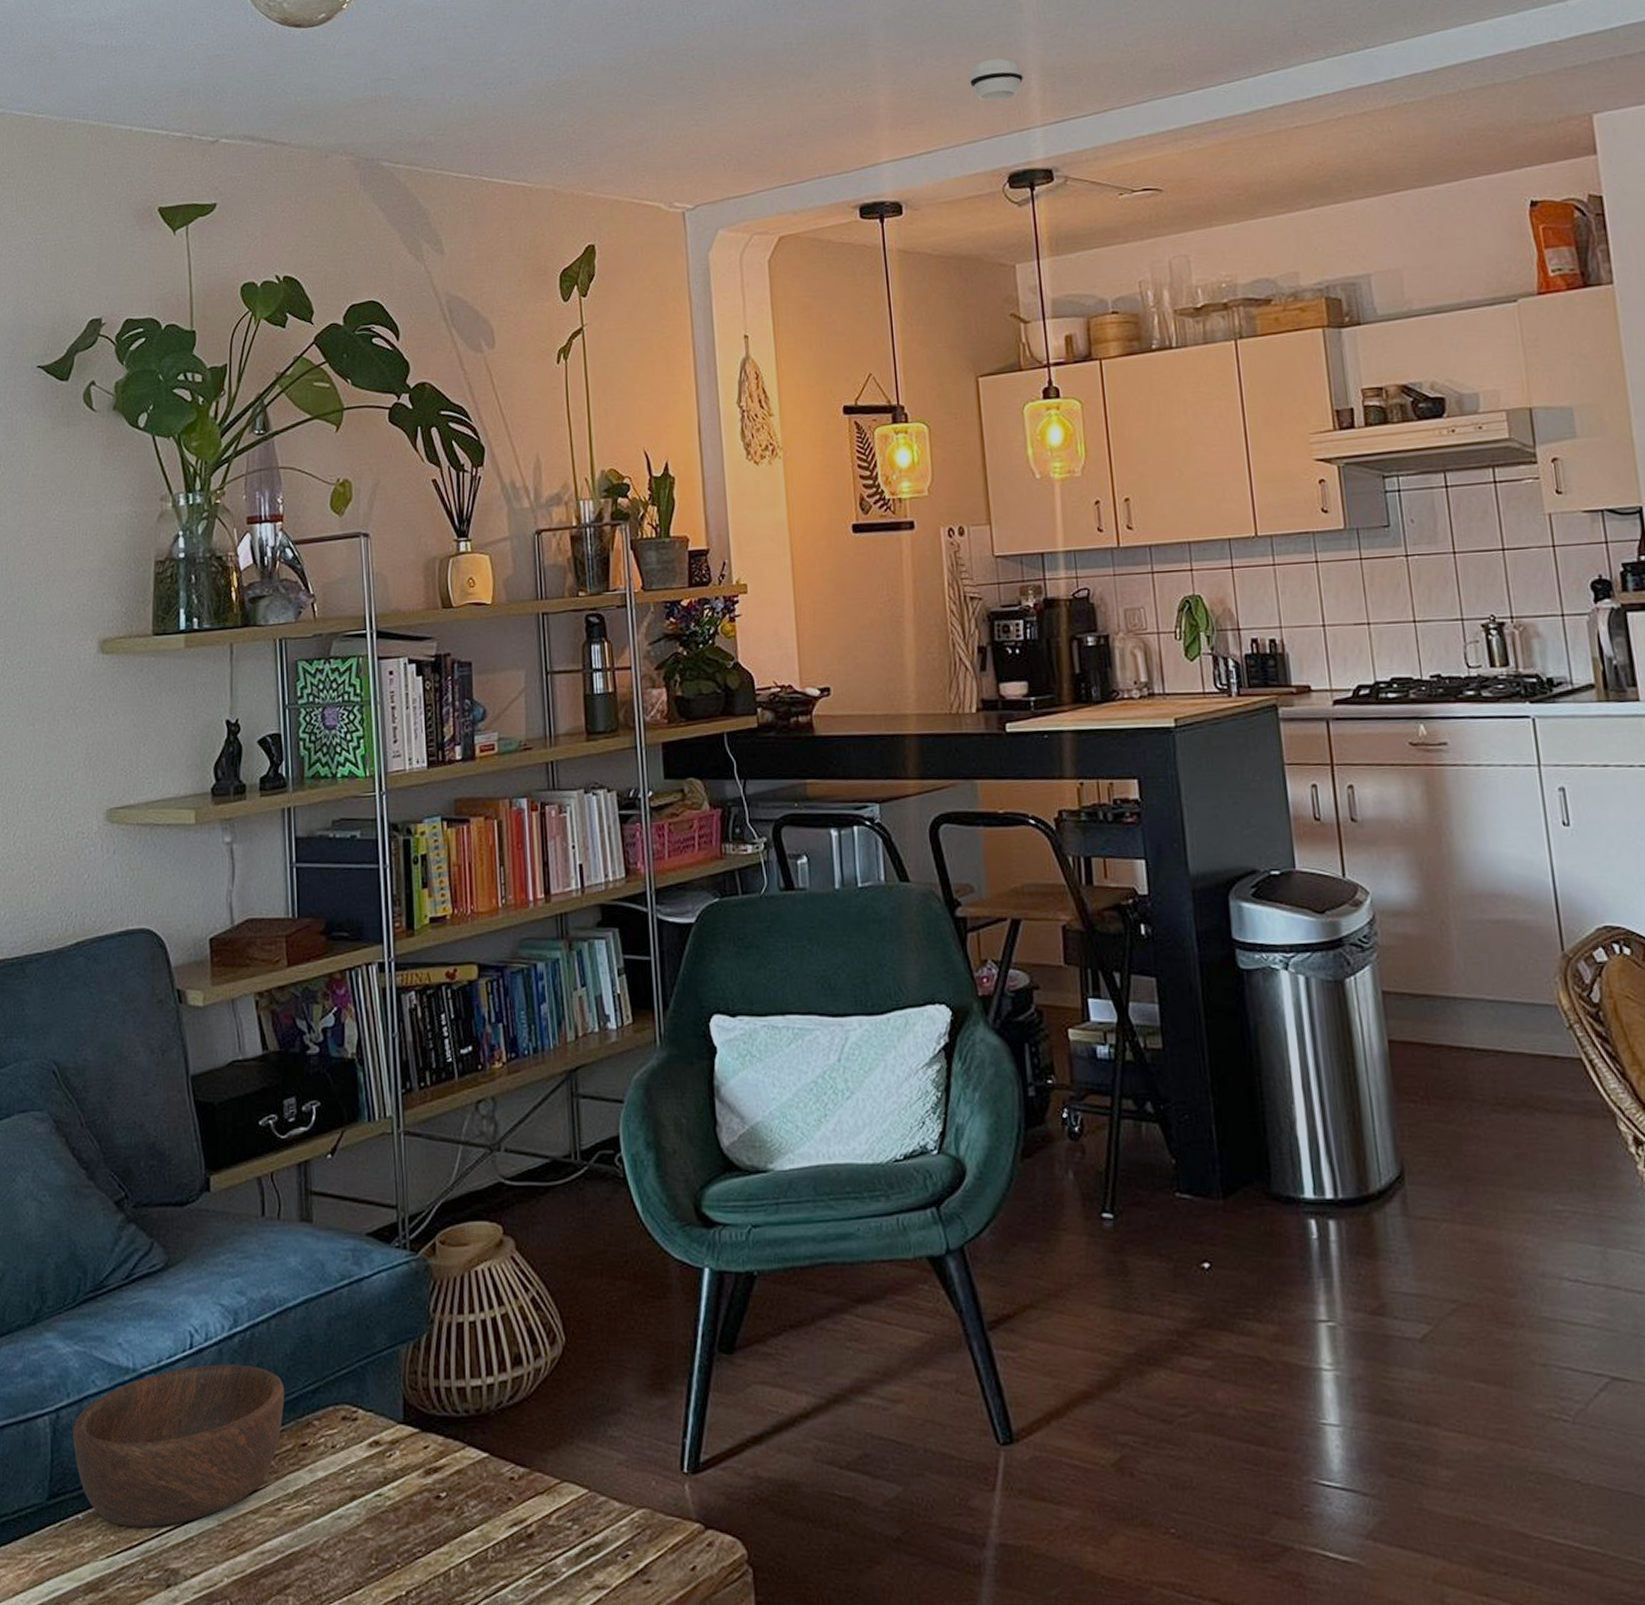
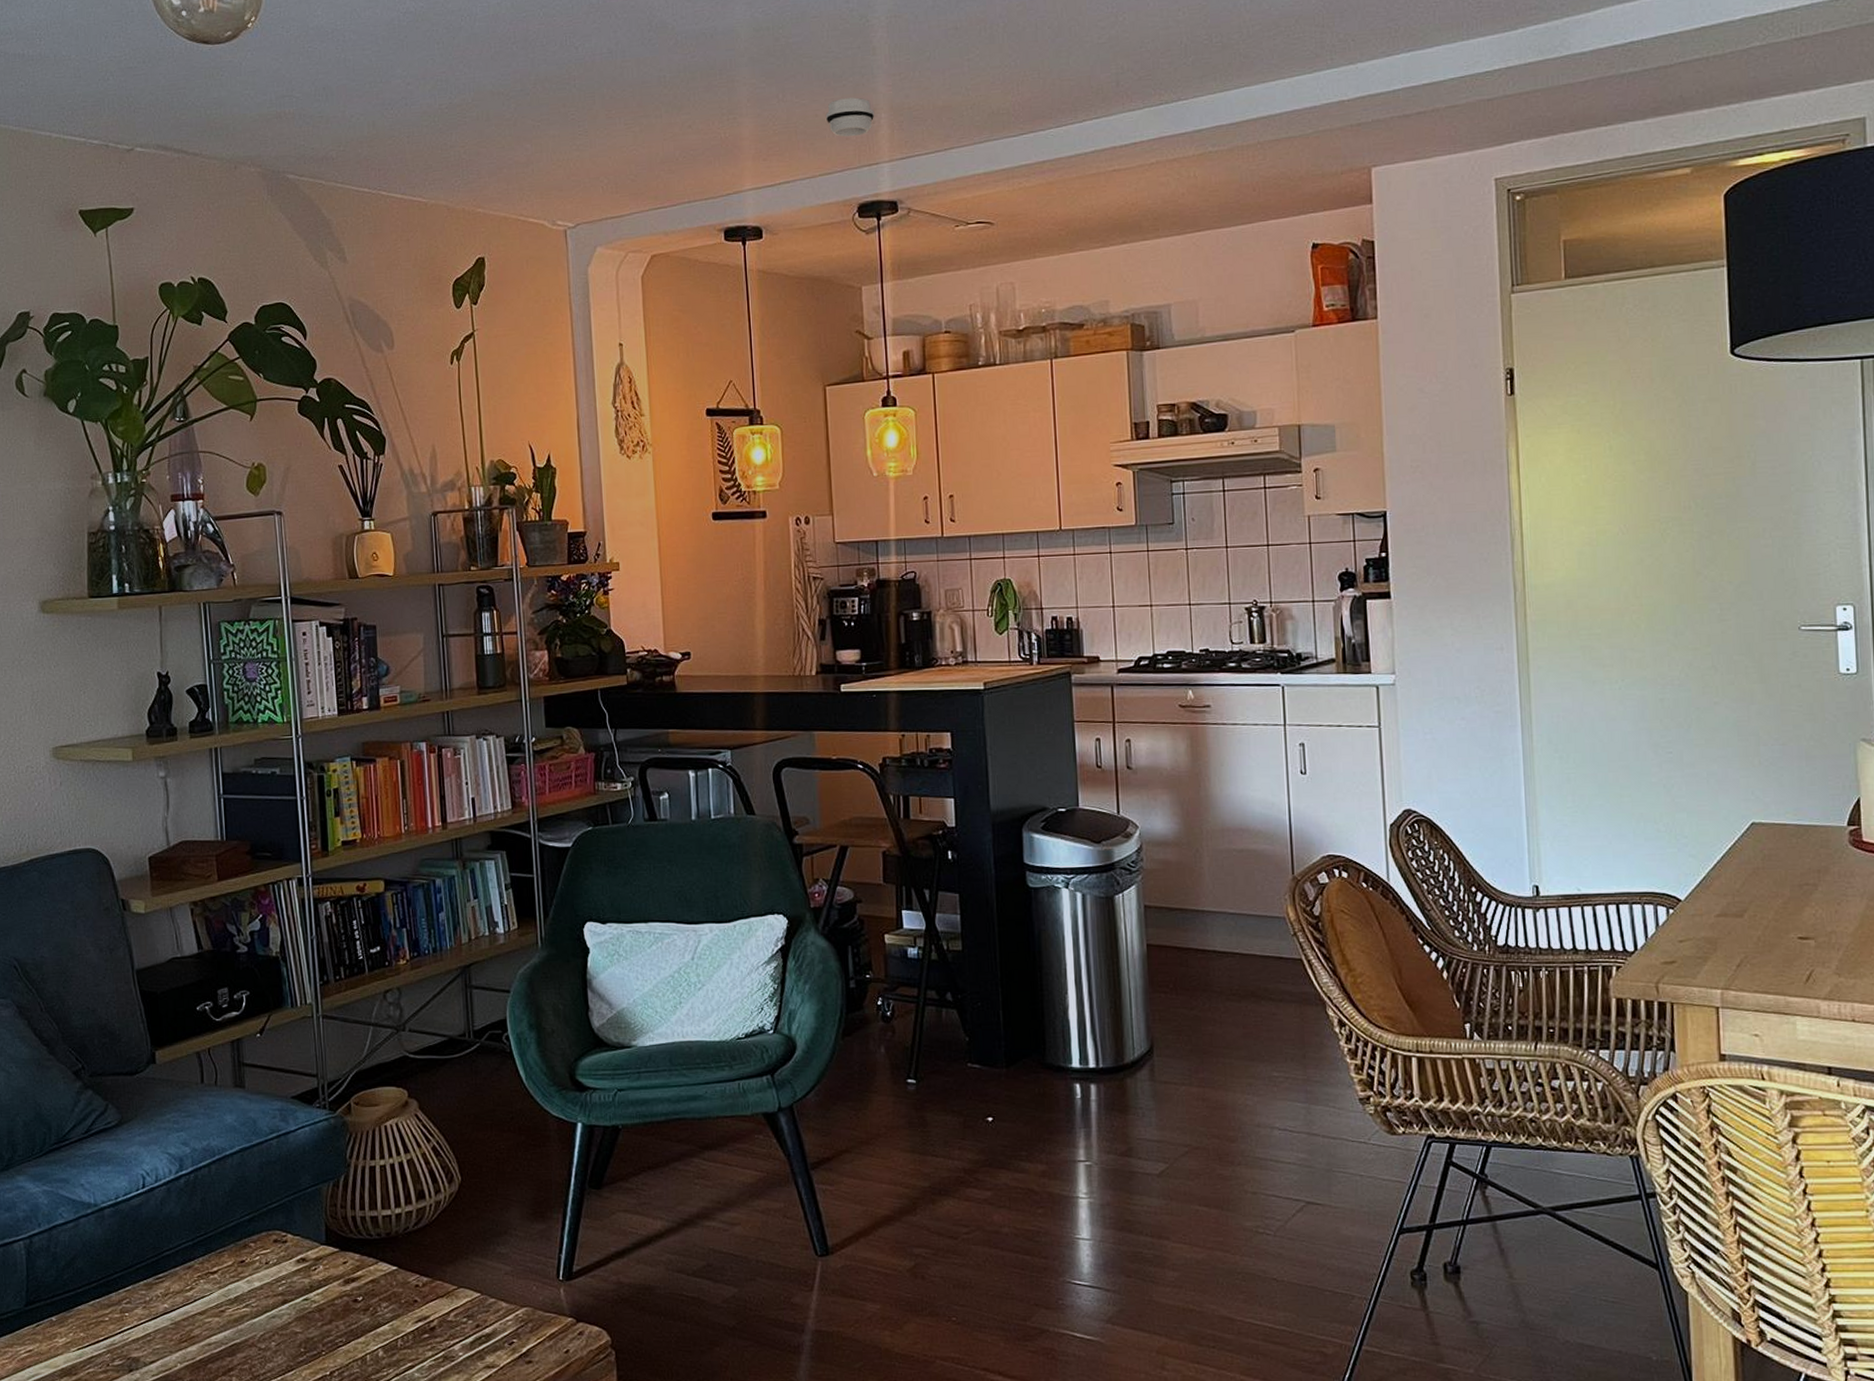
wooden bowl: present [73,1364,285,1527] -> none [44,1200,225,1326]

